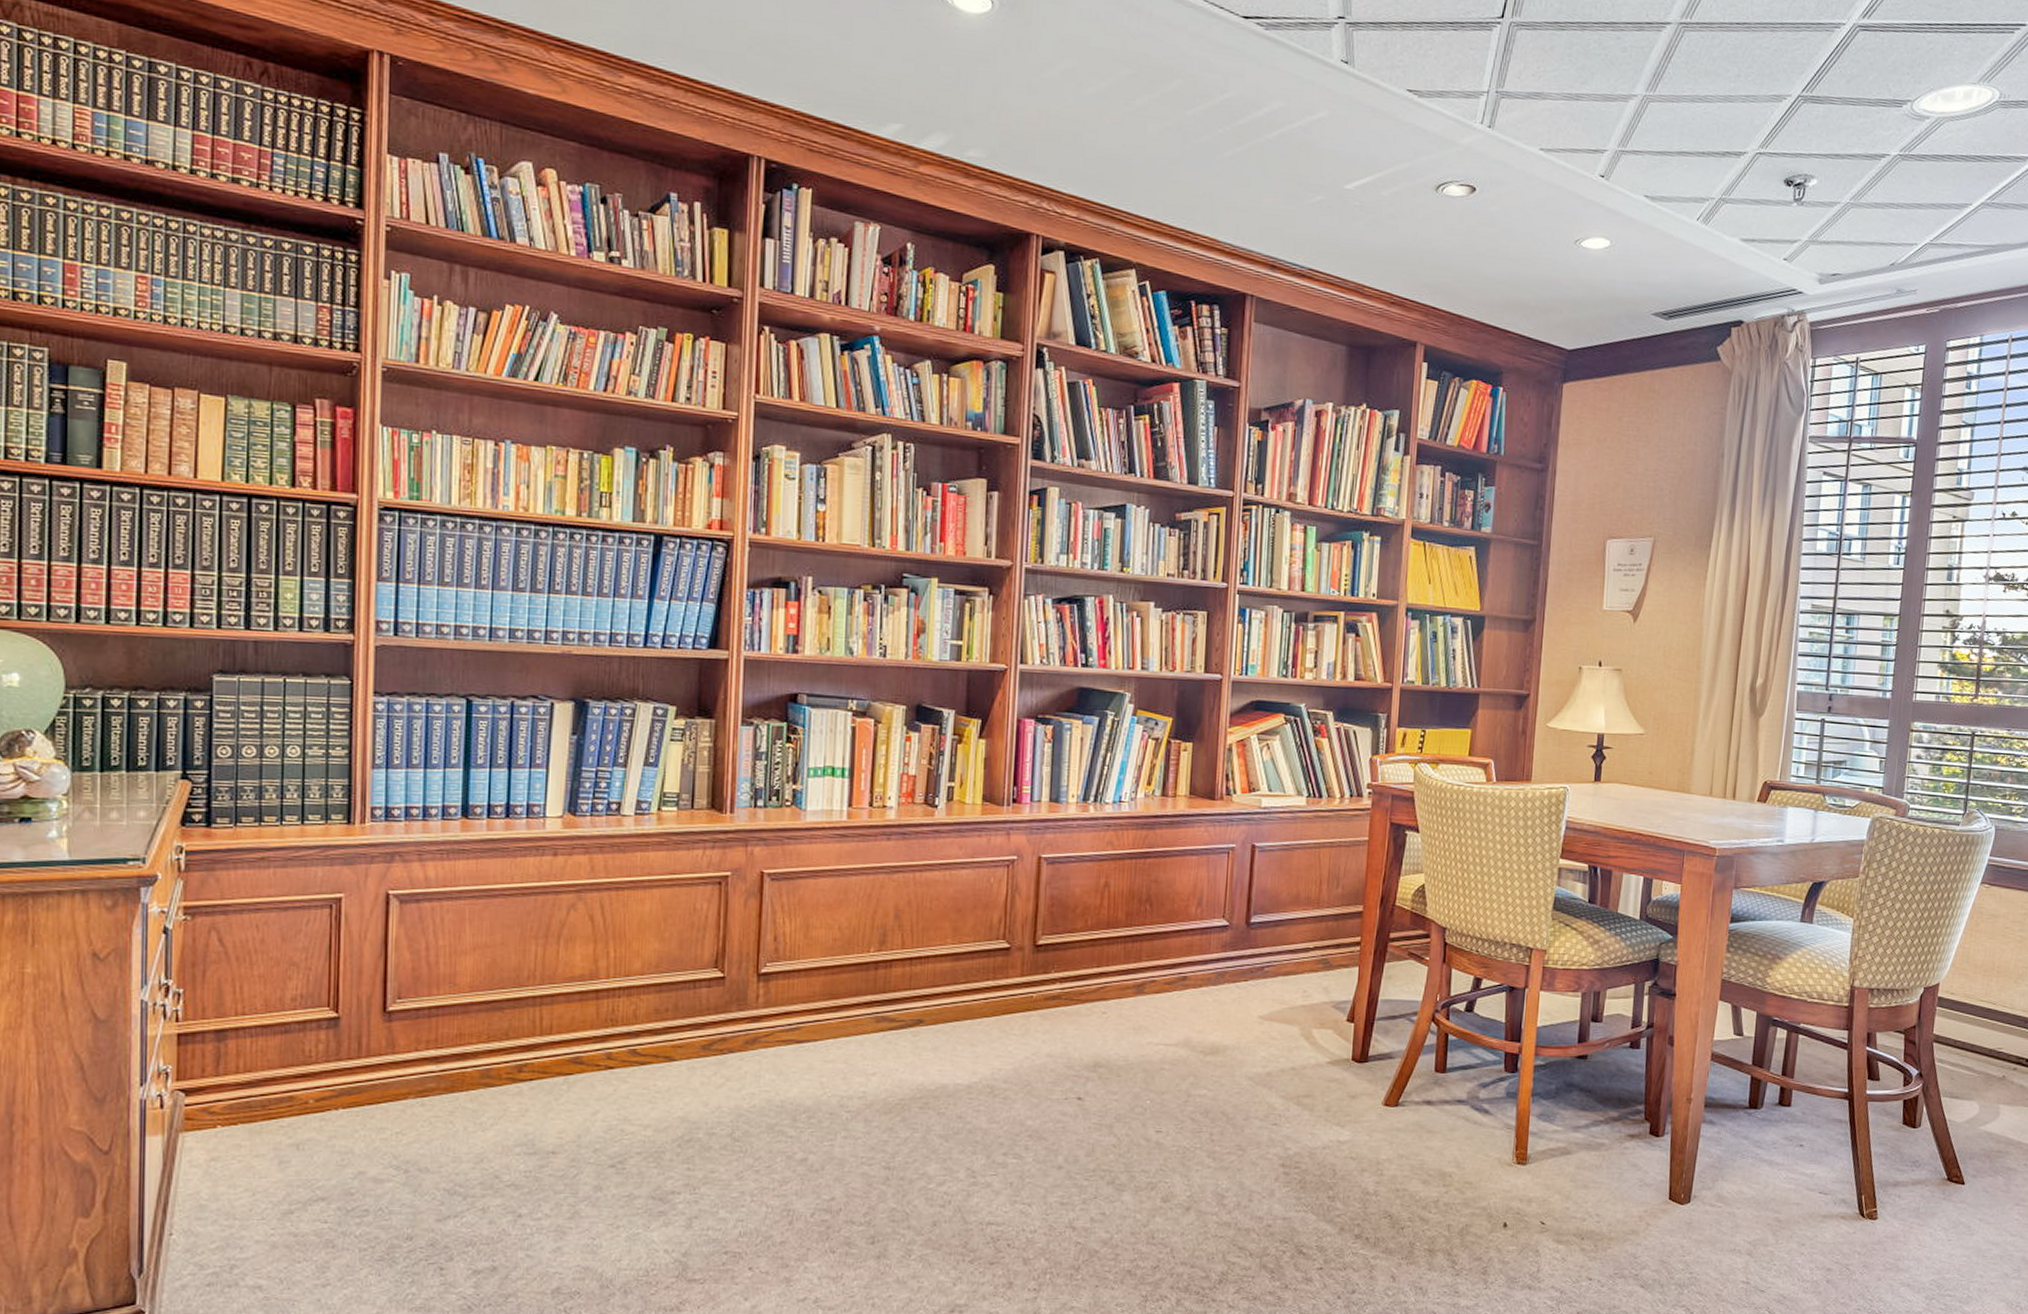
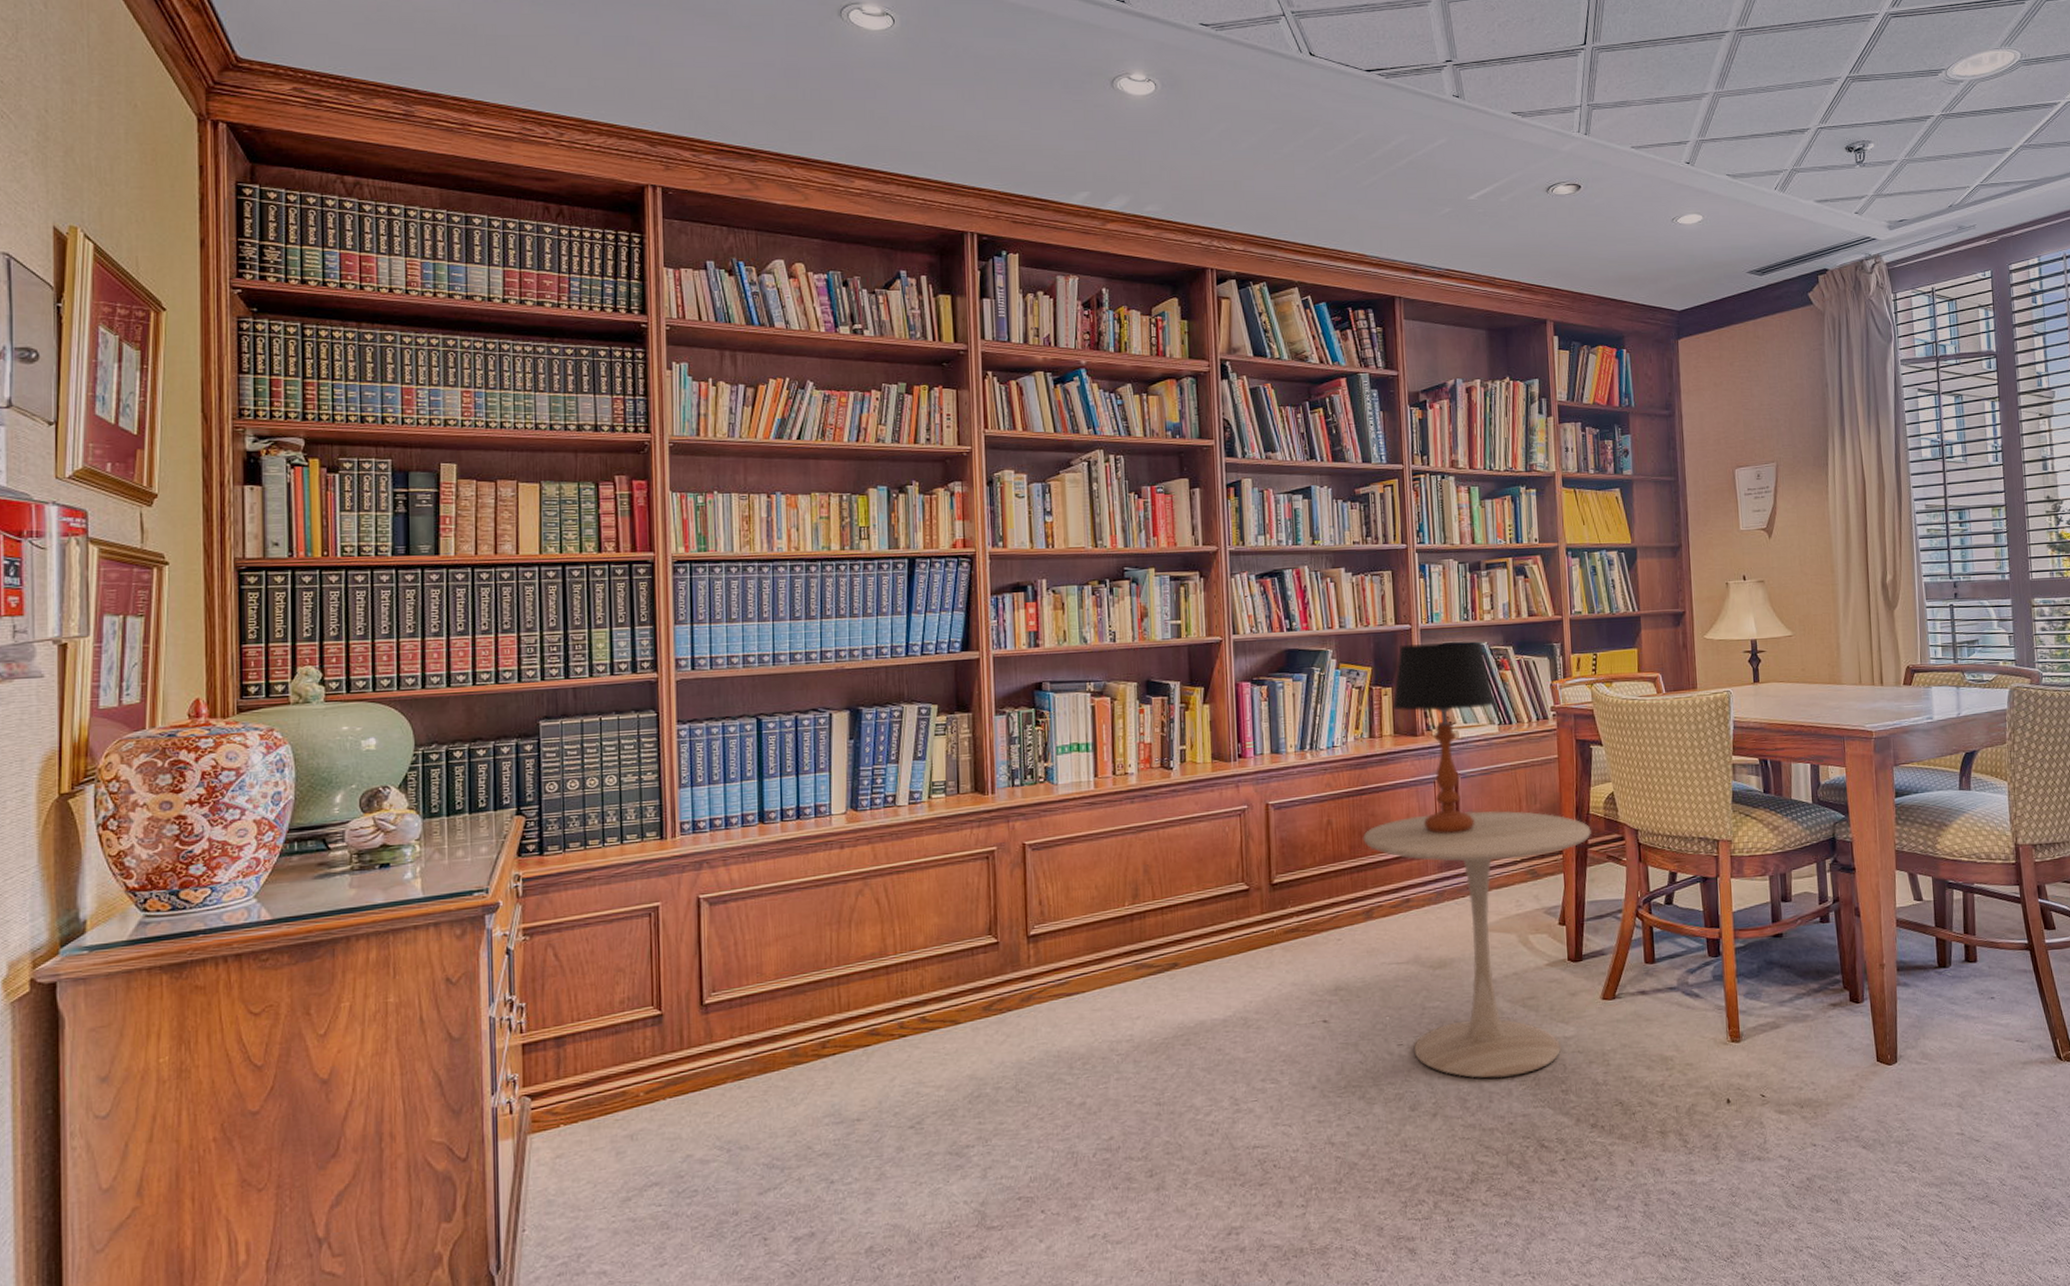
side table: none [1141,887,1395,1178] -> present [1362,810,1591,1079]
table lamp: none [1191,697,1306,912] -> present [1392,641,1494,834]

